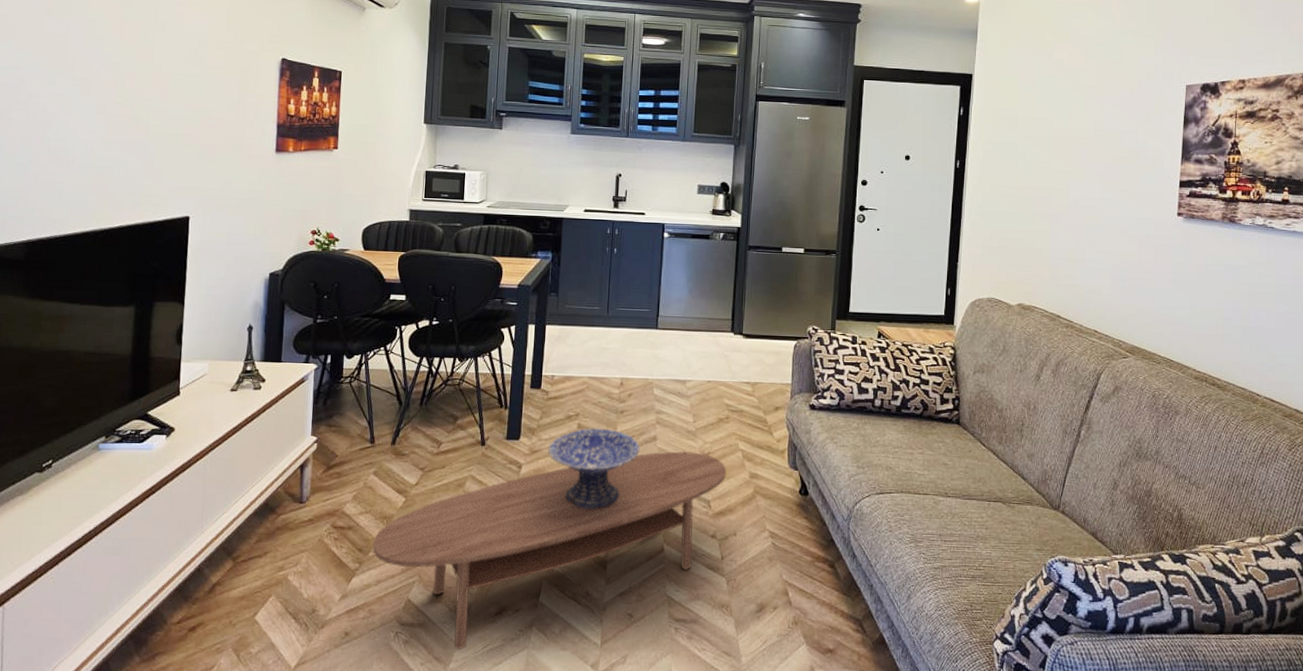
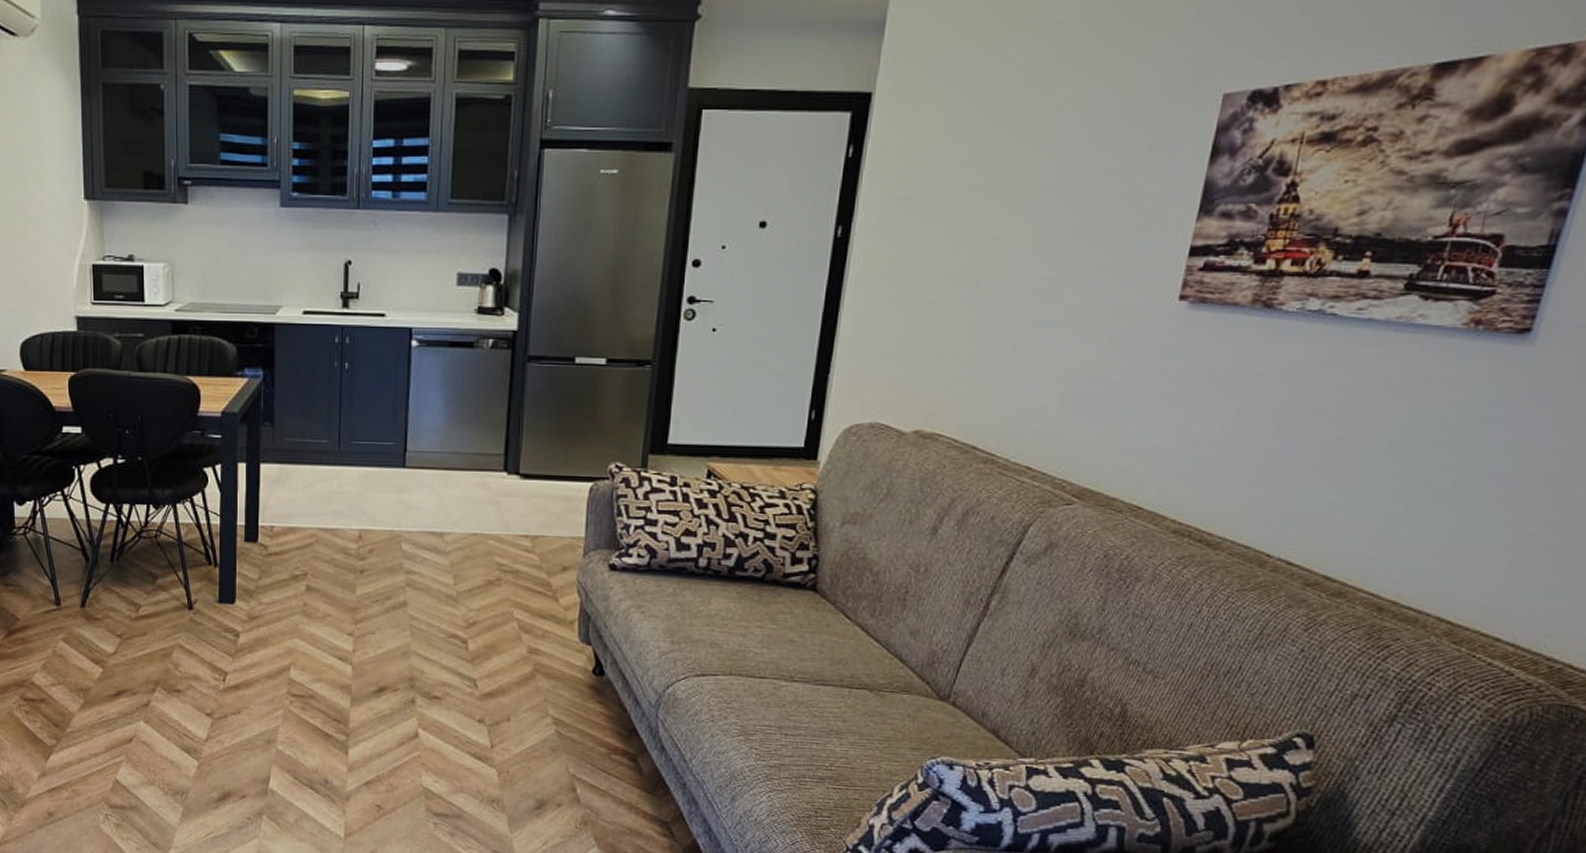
coffee table: present [372,451,727,650] -> none [69,620,498,837]
decorative bowl: present [548,428,640,510] -> none [271,590,386,687]

